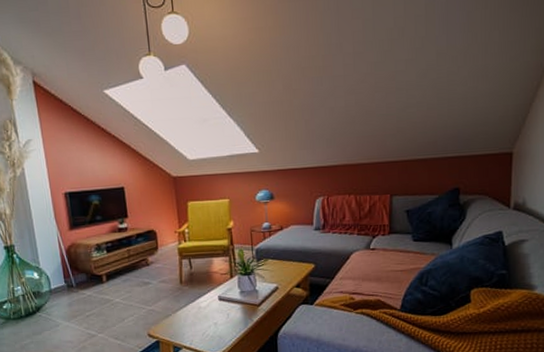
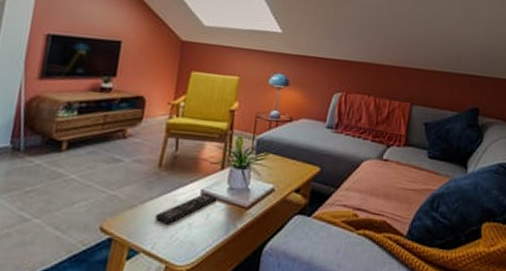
remote control: none [186,298,233,325] -> present [154,193,217,224]

